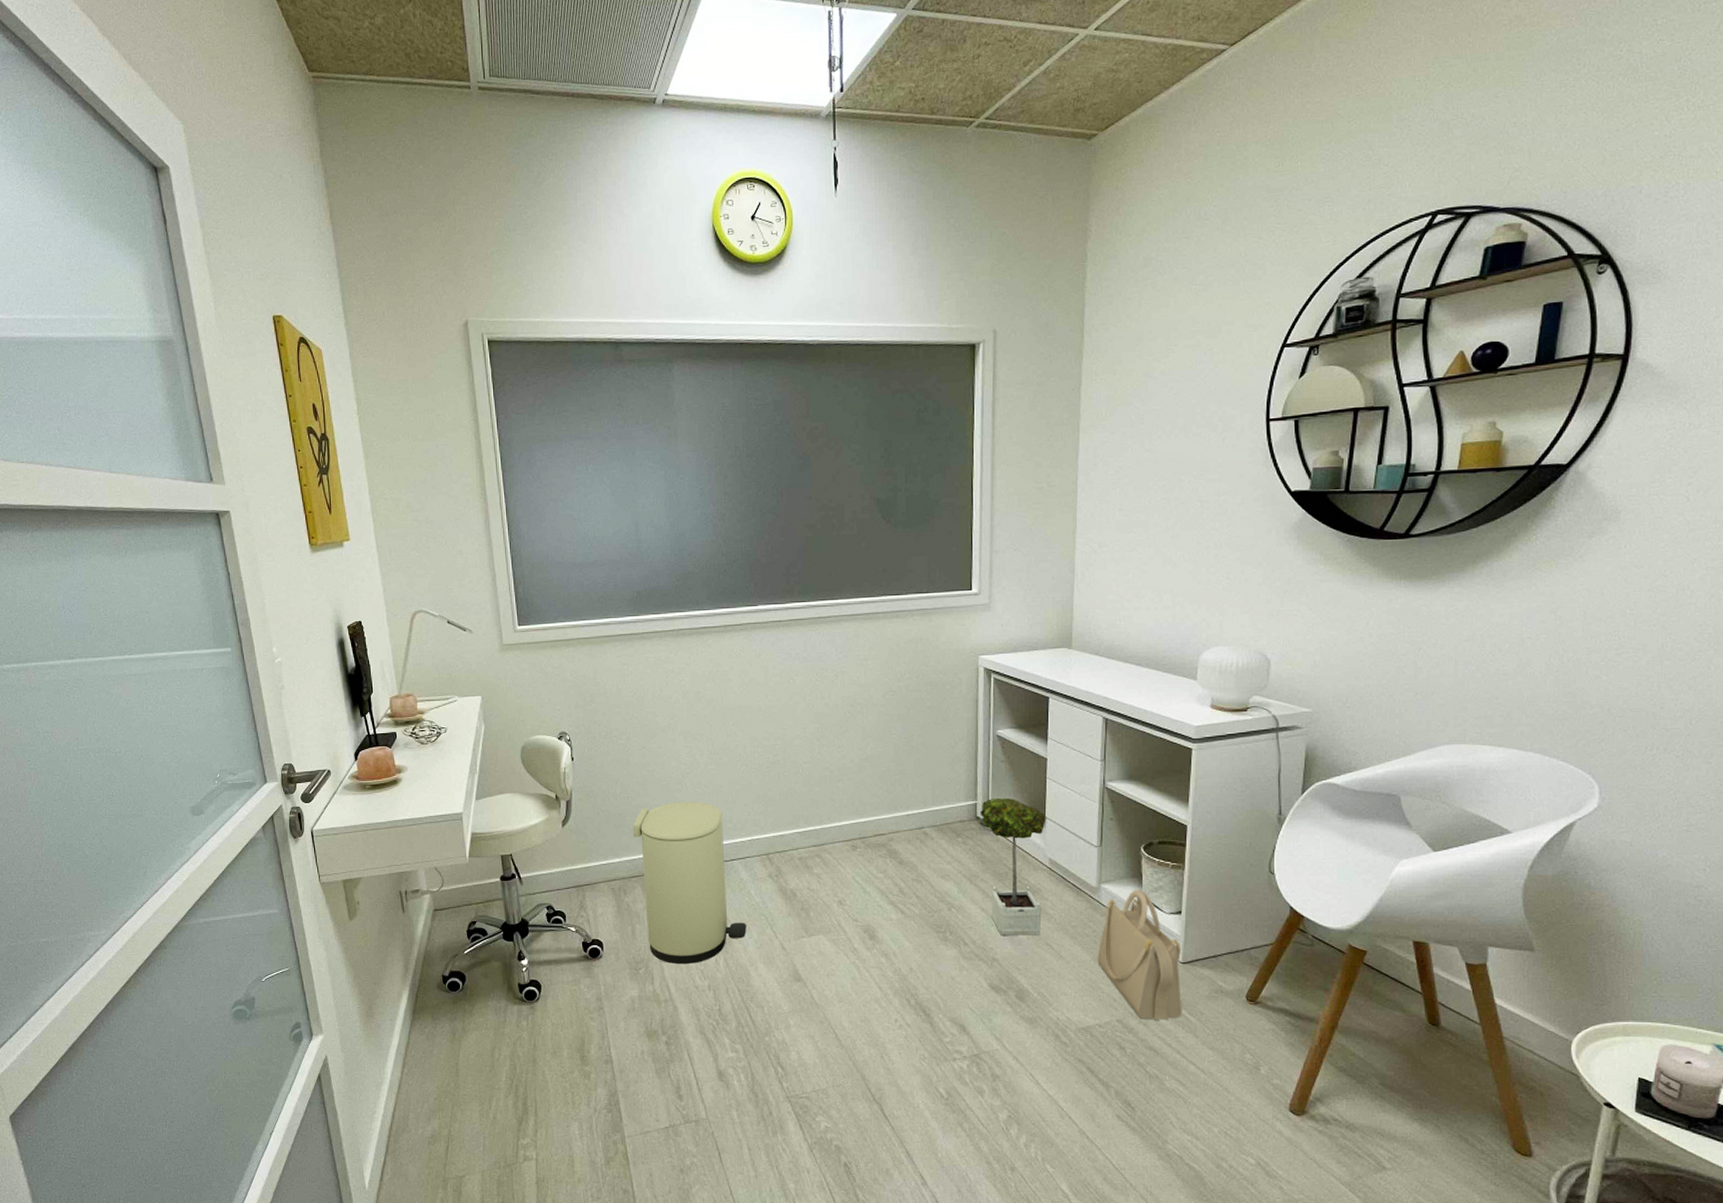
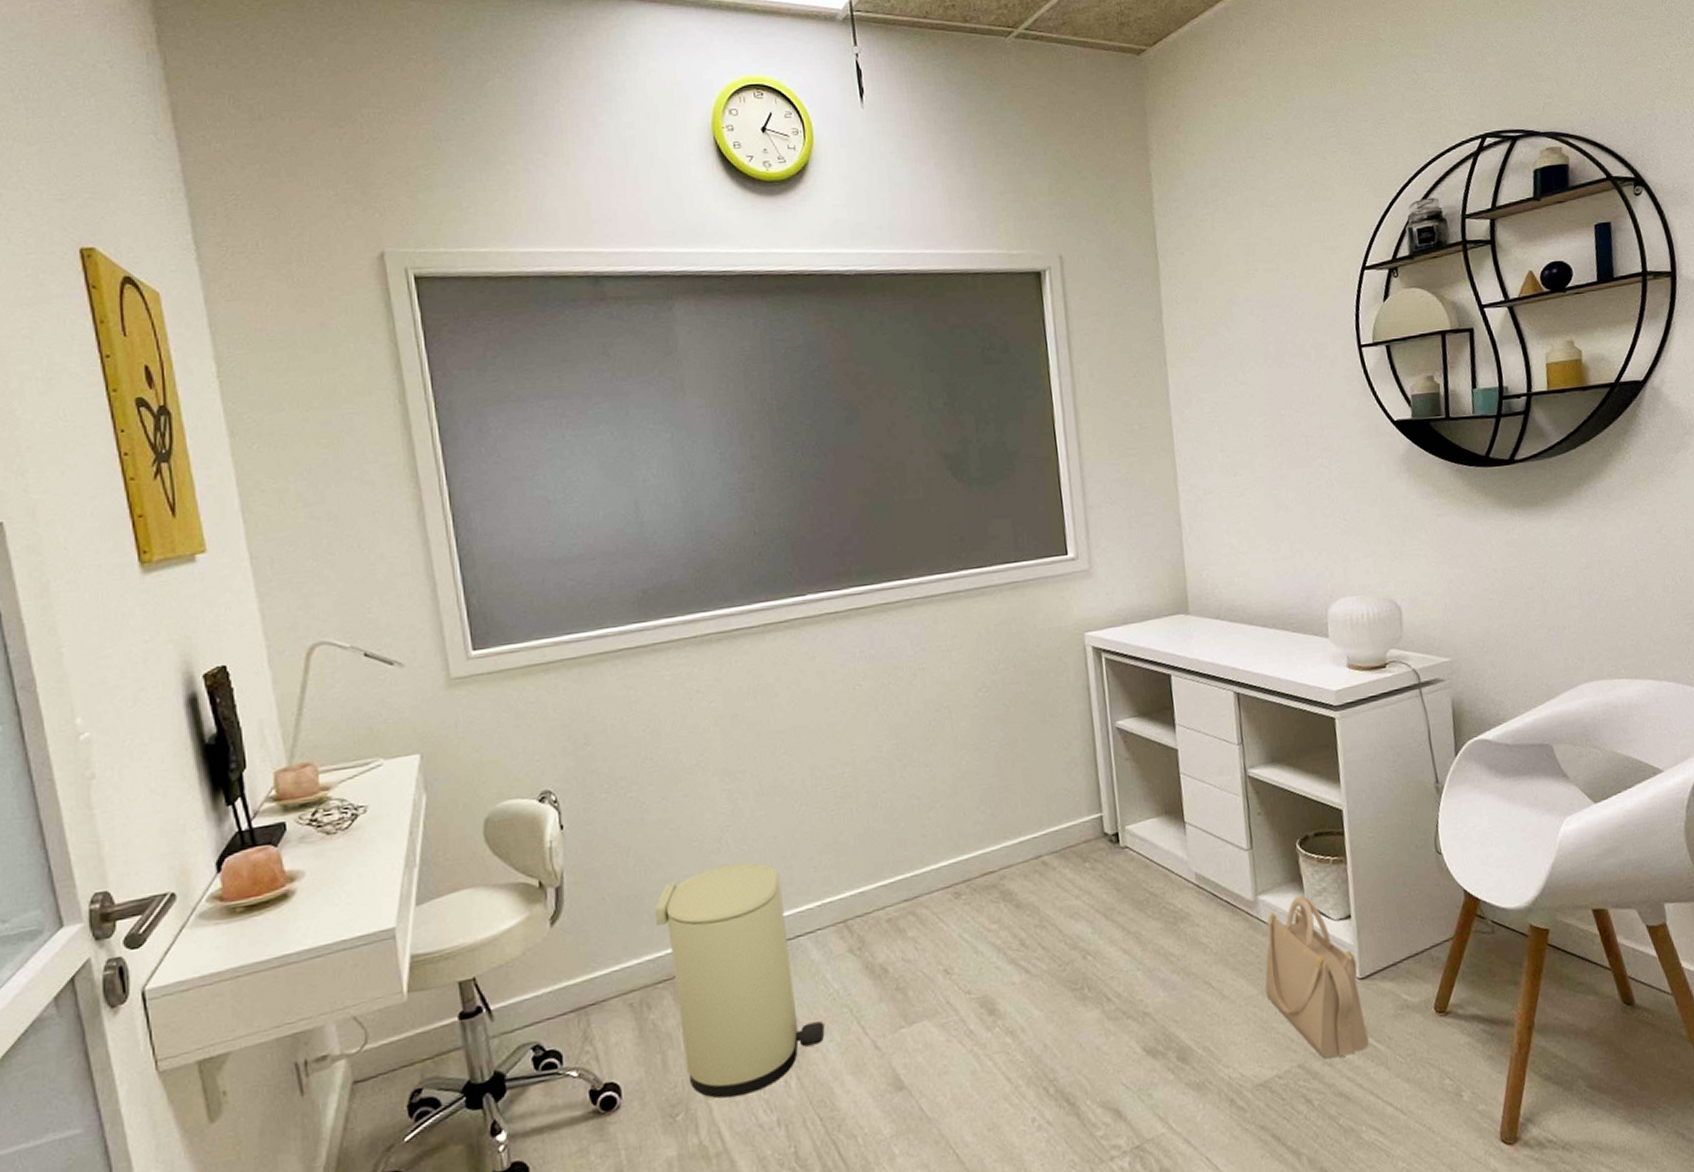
potted tree: present [981,797,1046,935] -> none [1108,803,1197,981]

